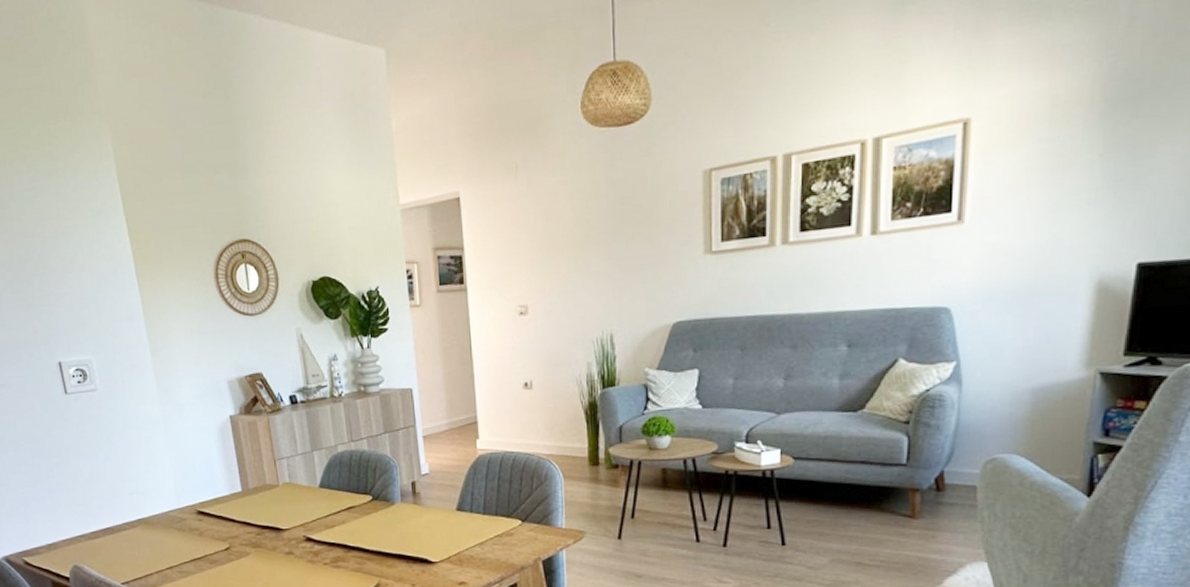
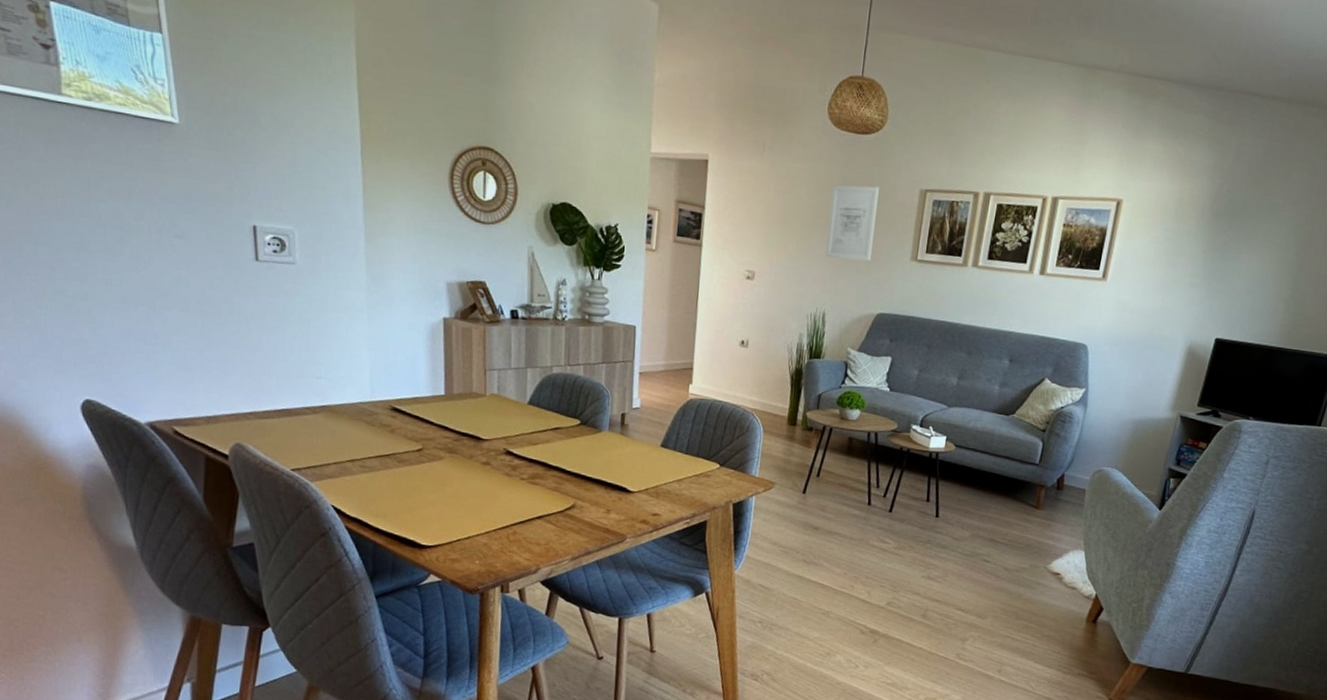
wall art: none [600,179,656,273] -> present [825,185,879,261]

